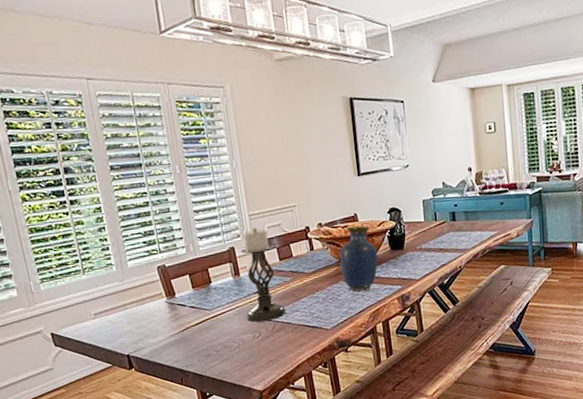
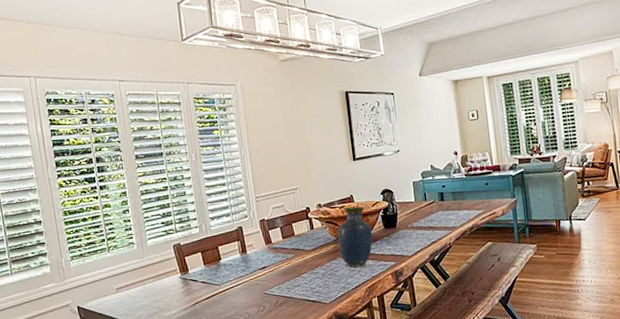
candle holder: present [240,228,286,322] -> none [247,209,288,297]

